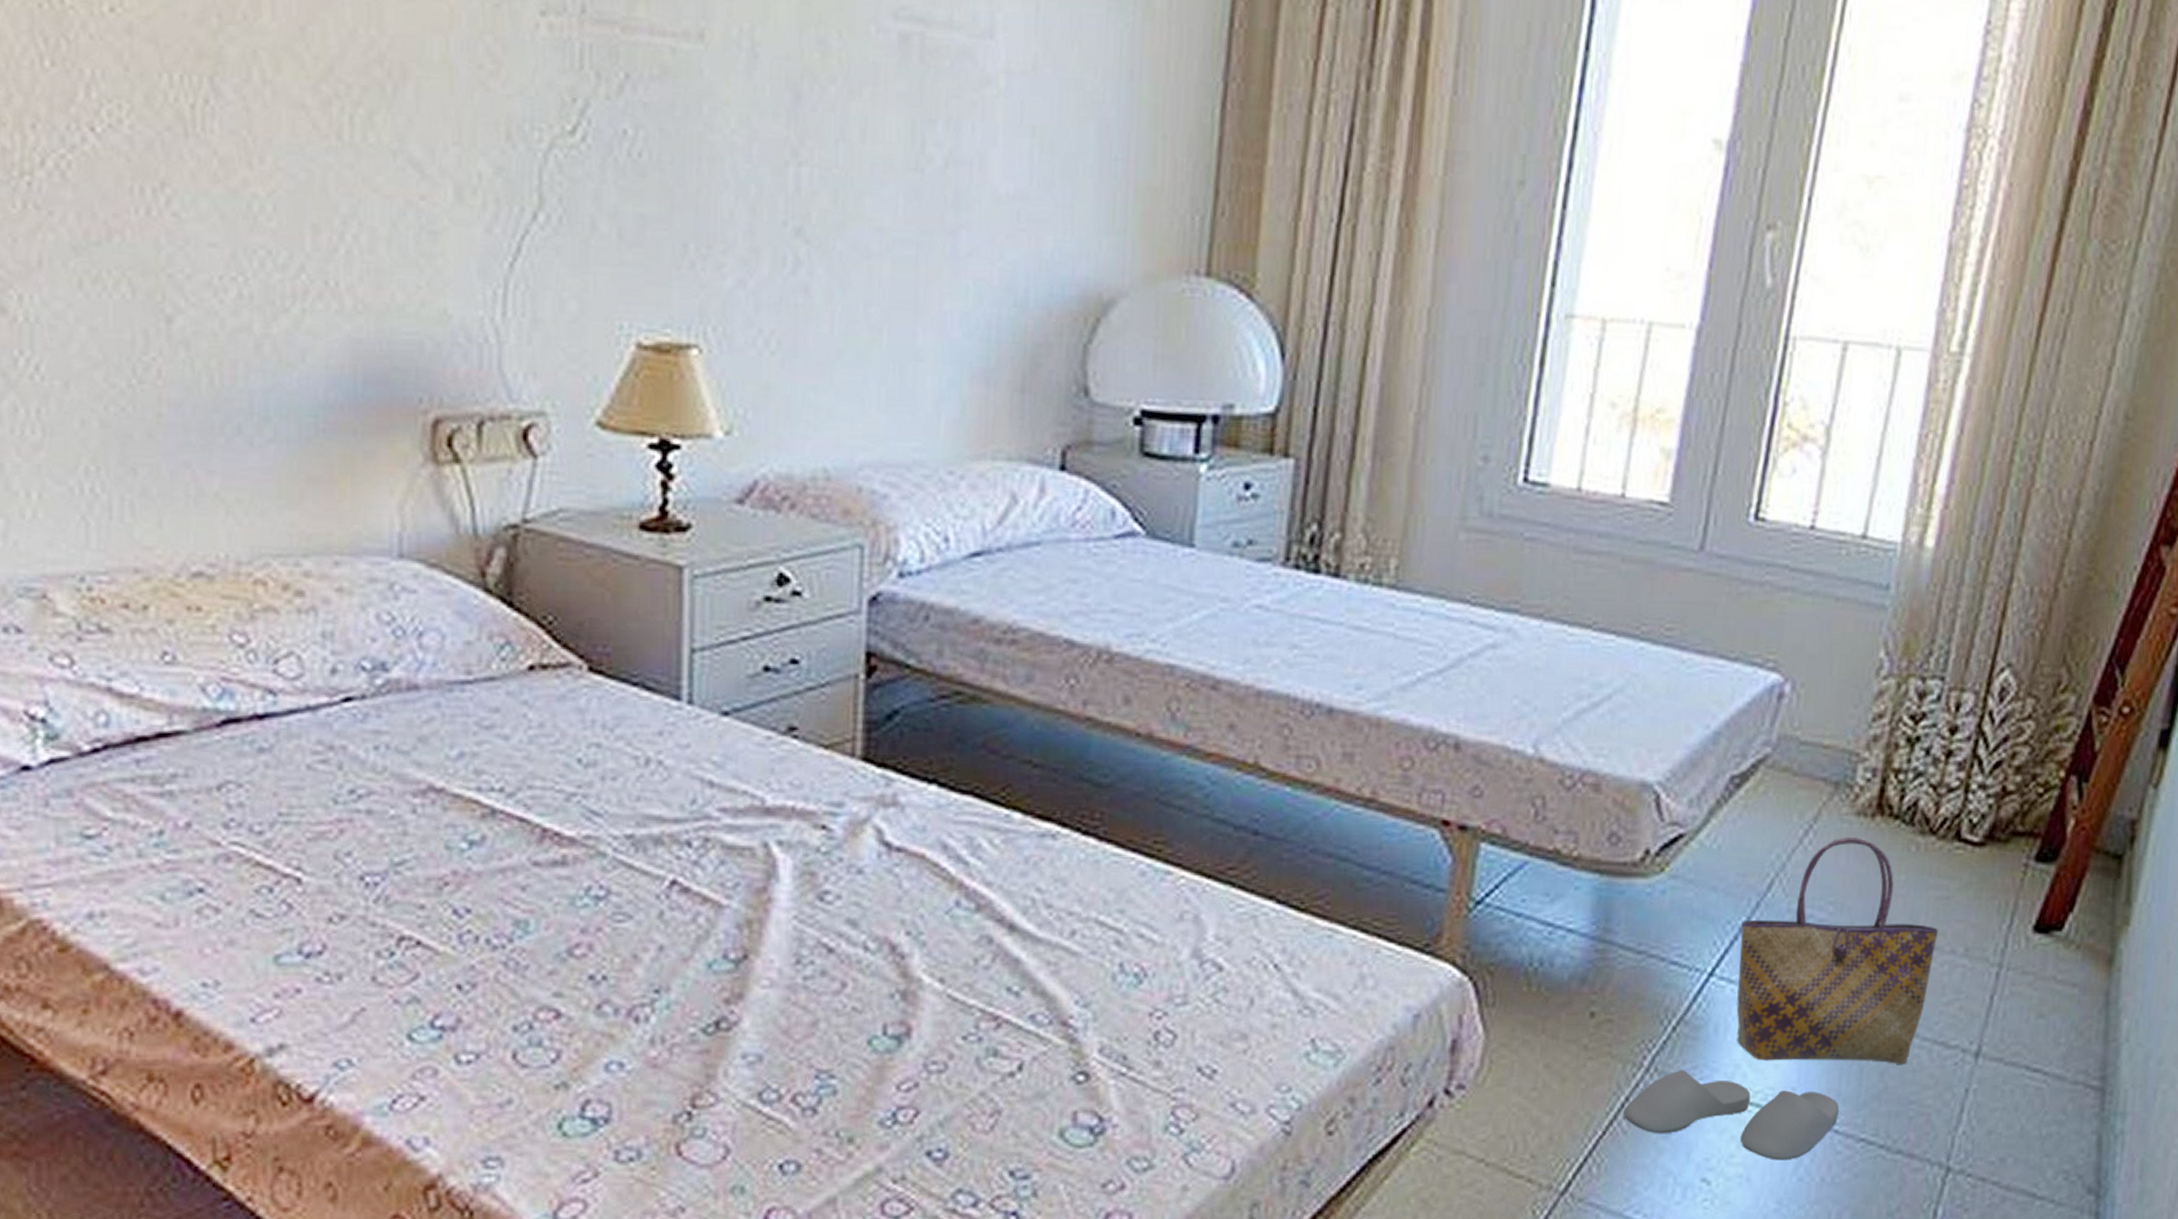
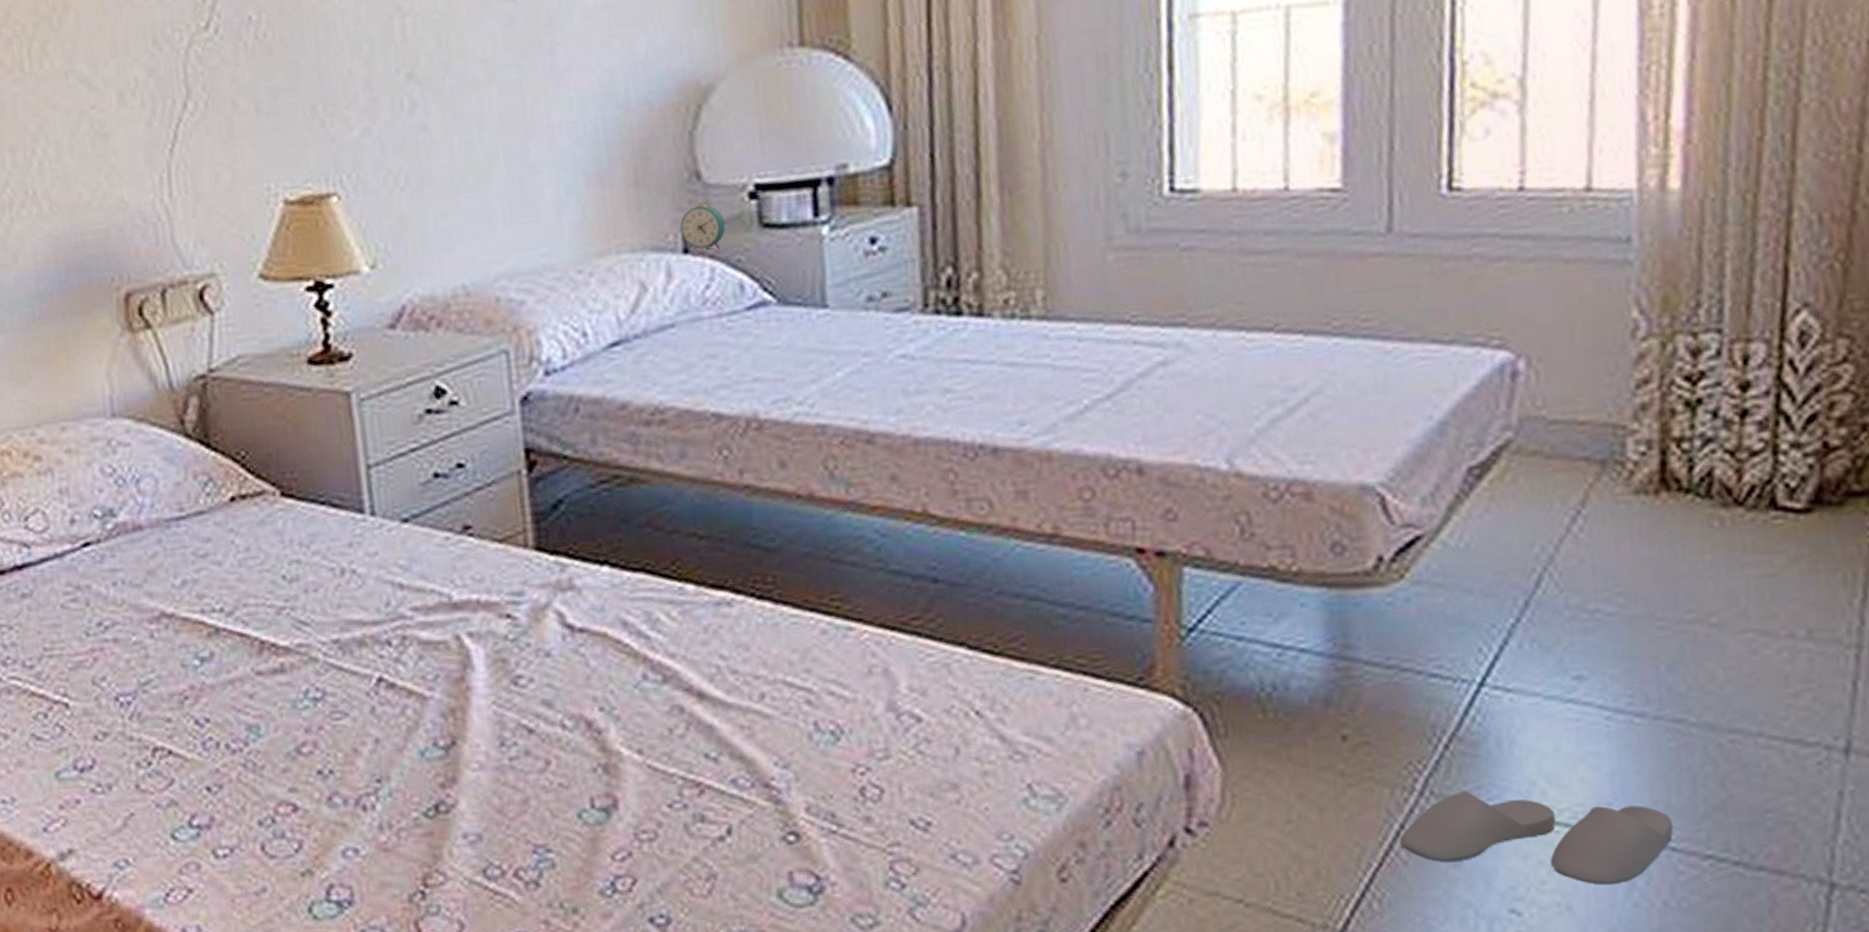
alarm clock: none [1060,421,1107,470] -> present [680,203,726,250]
tote bag: present [1736,836,1939,1065] -> none [1510,517,1768,775]

